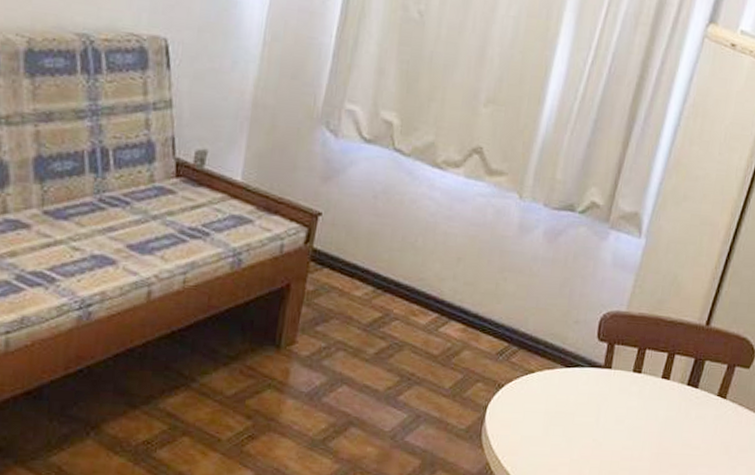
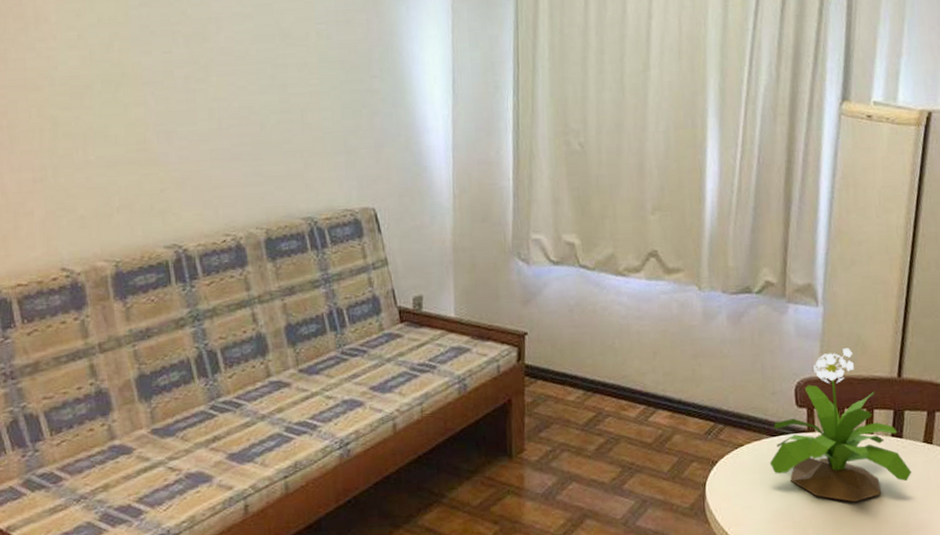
potted flower: none [558,286,700,447] -> present [769,348,912,503]

